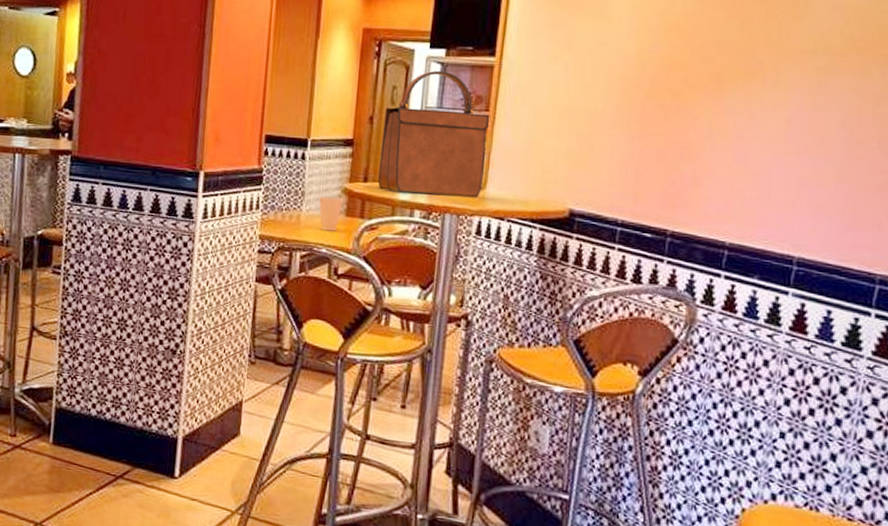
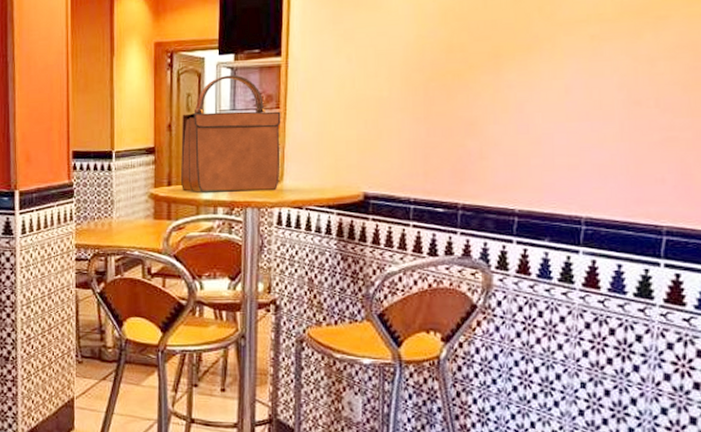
cup: present [319,196,344,231] -> none [127,202,151,234]

